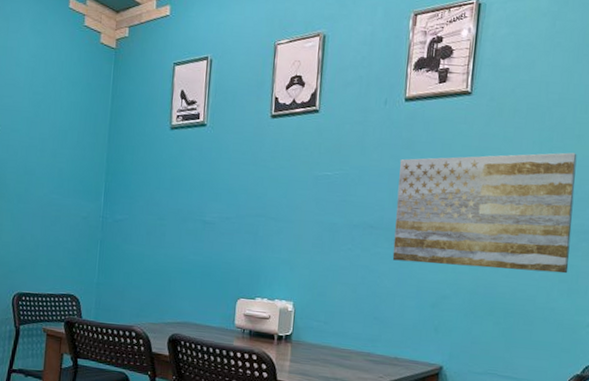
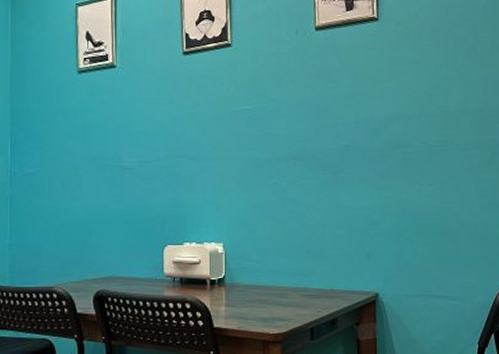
wall art: present [392,152,577,274] -> none [316,71,486,191]

